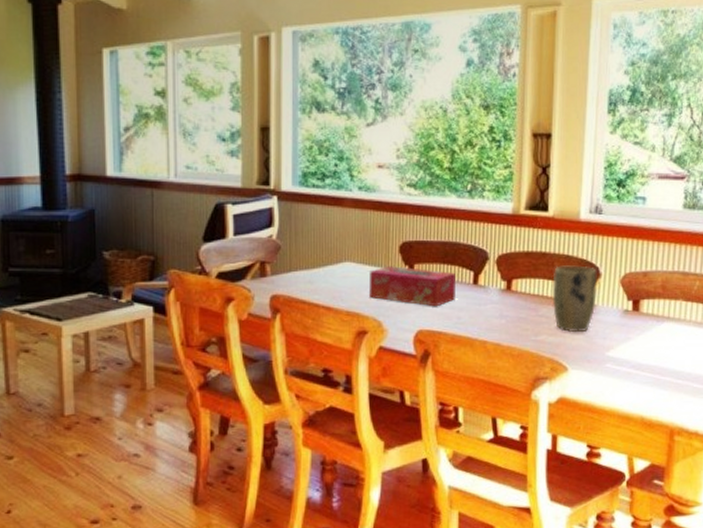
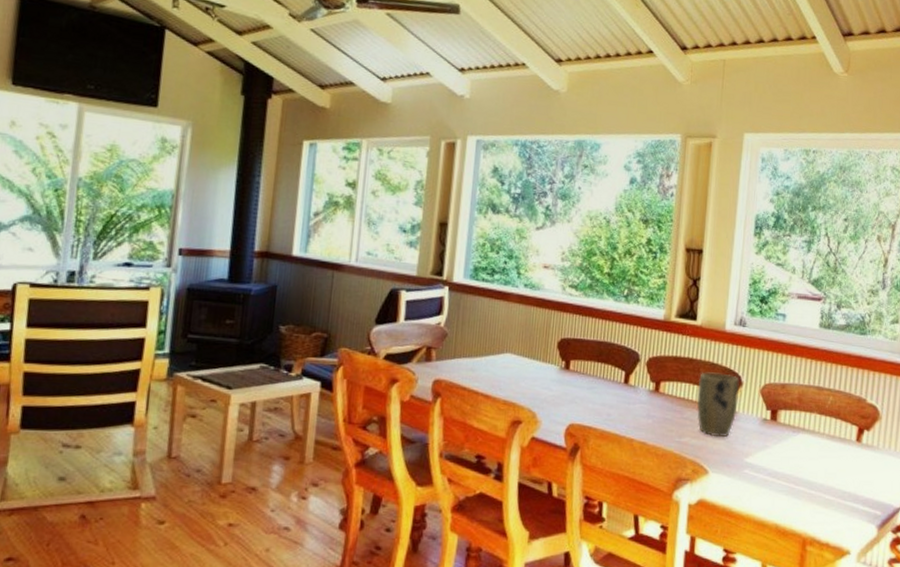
tissue box: present [368,266,456,307] -> none [525,360,608,403]

